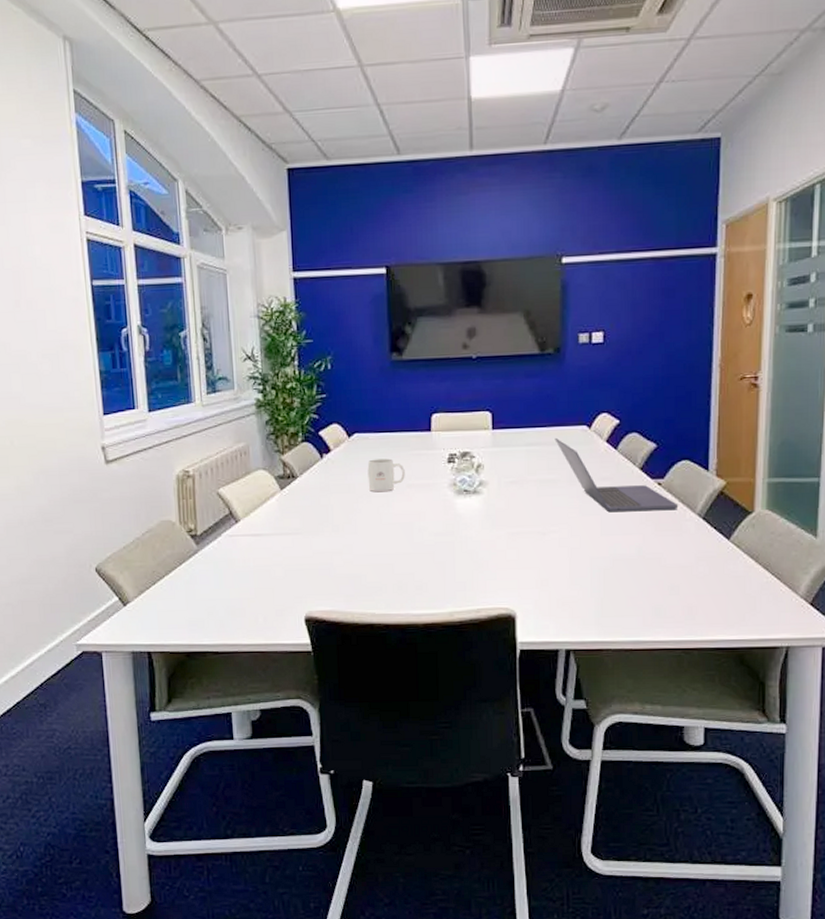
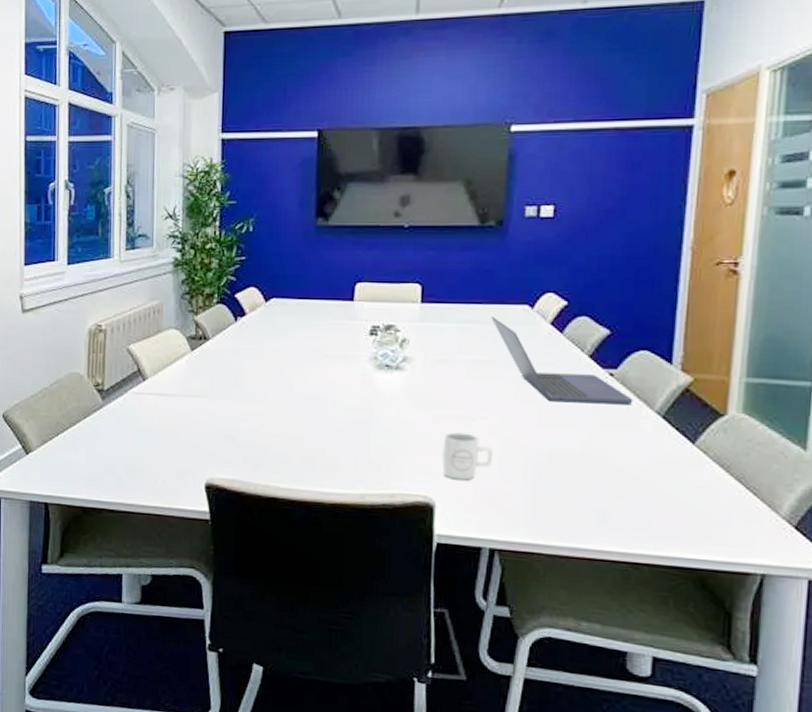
mug: present [367,458,405,493] -> none [282,326,323,361]
mug: none [520,547,564,591] -> present [442,432,494,480]

